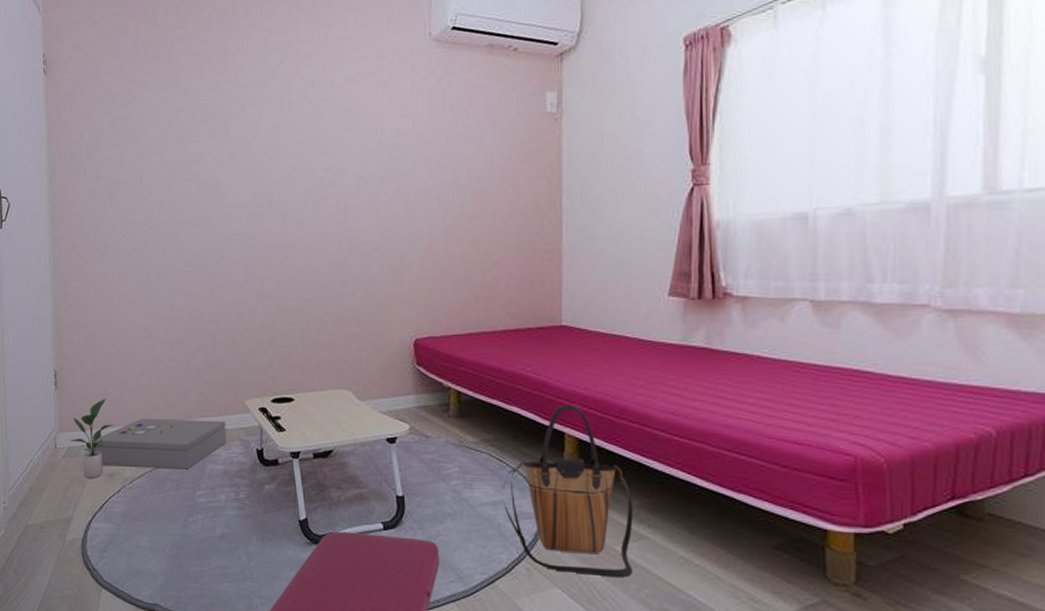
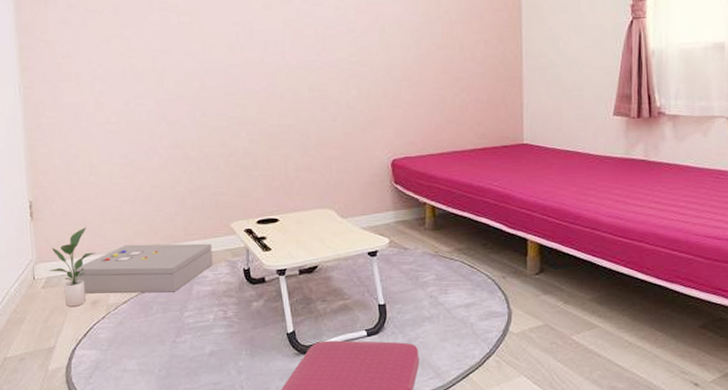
tote bag: present [503,405,633,577] -> none [475,214,587,362]

